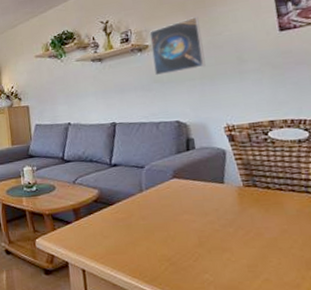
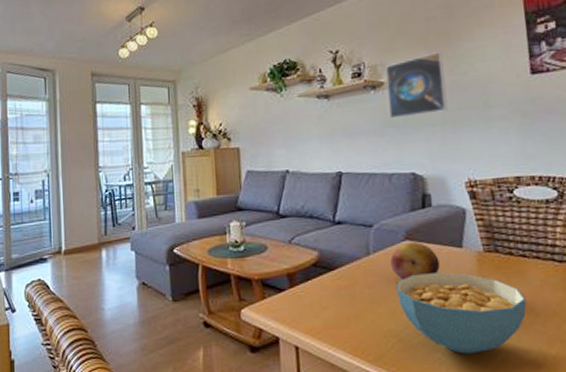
fruit: none [161,180,205,213] -> present [390,242,440,281]
cereal bowl: none [167,205,285,275] -> present [396,272,527,354]

